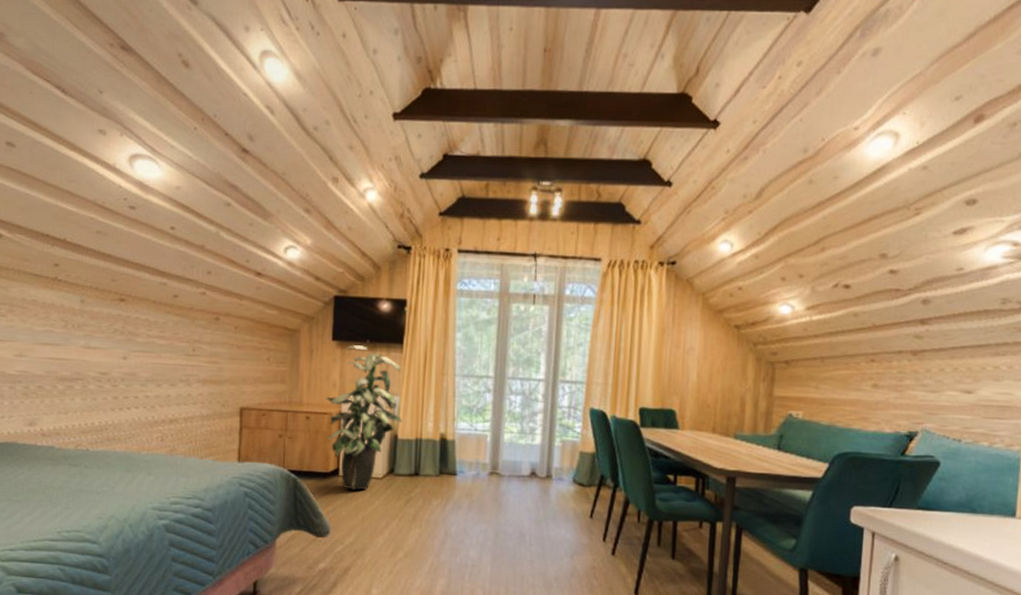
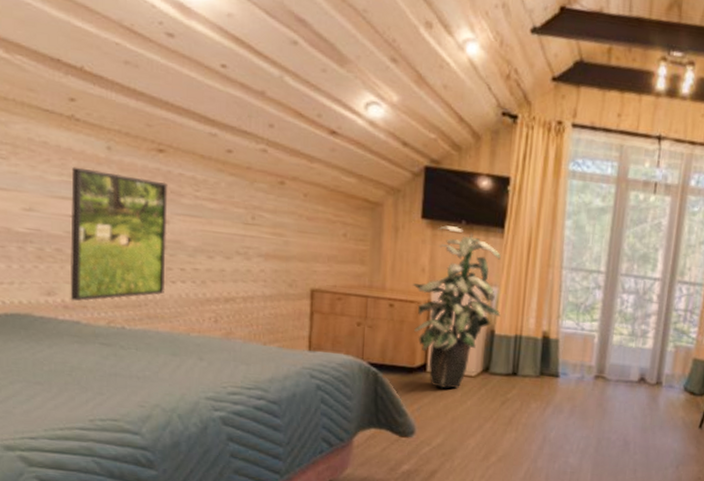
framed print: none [47,318,127,430] -> present [69,166,168,302]

